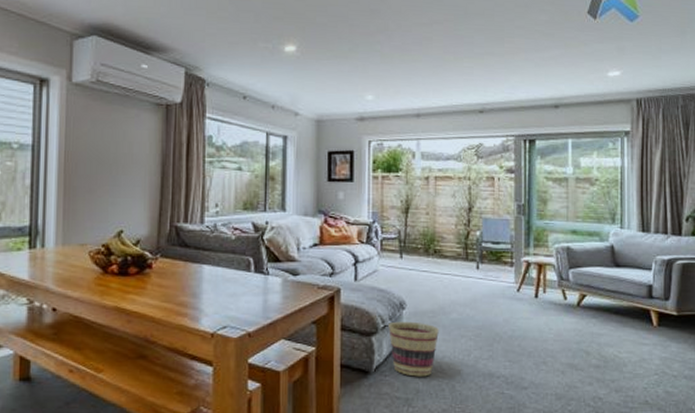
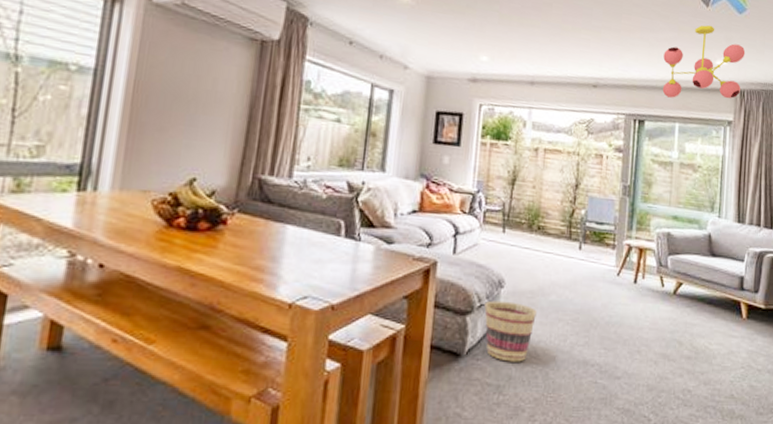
ceiling light fixture: none [551,37,640,115] -> present [662,25,746,99]

